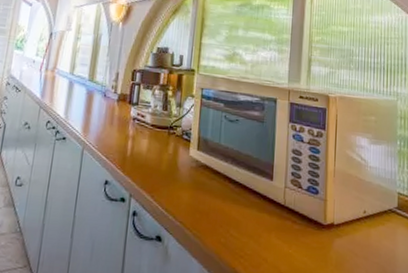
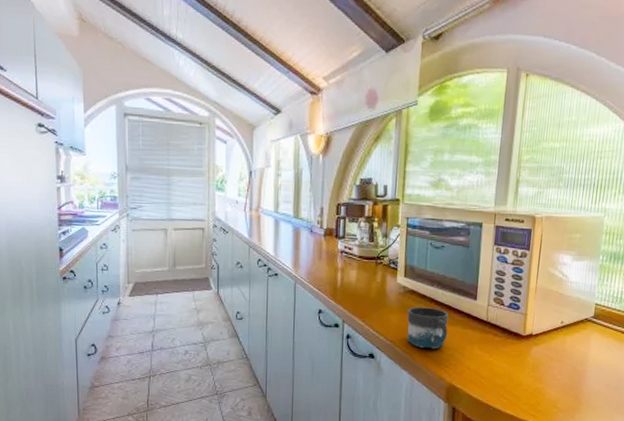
mug: none [199,184,243,235] -> present [407,307,449,349]

